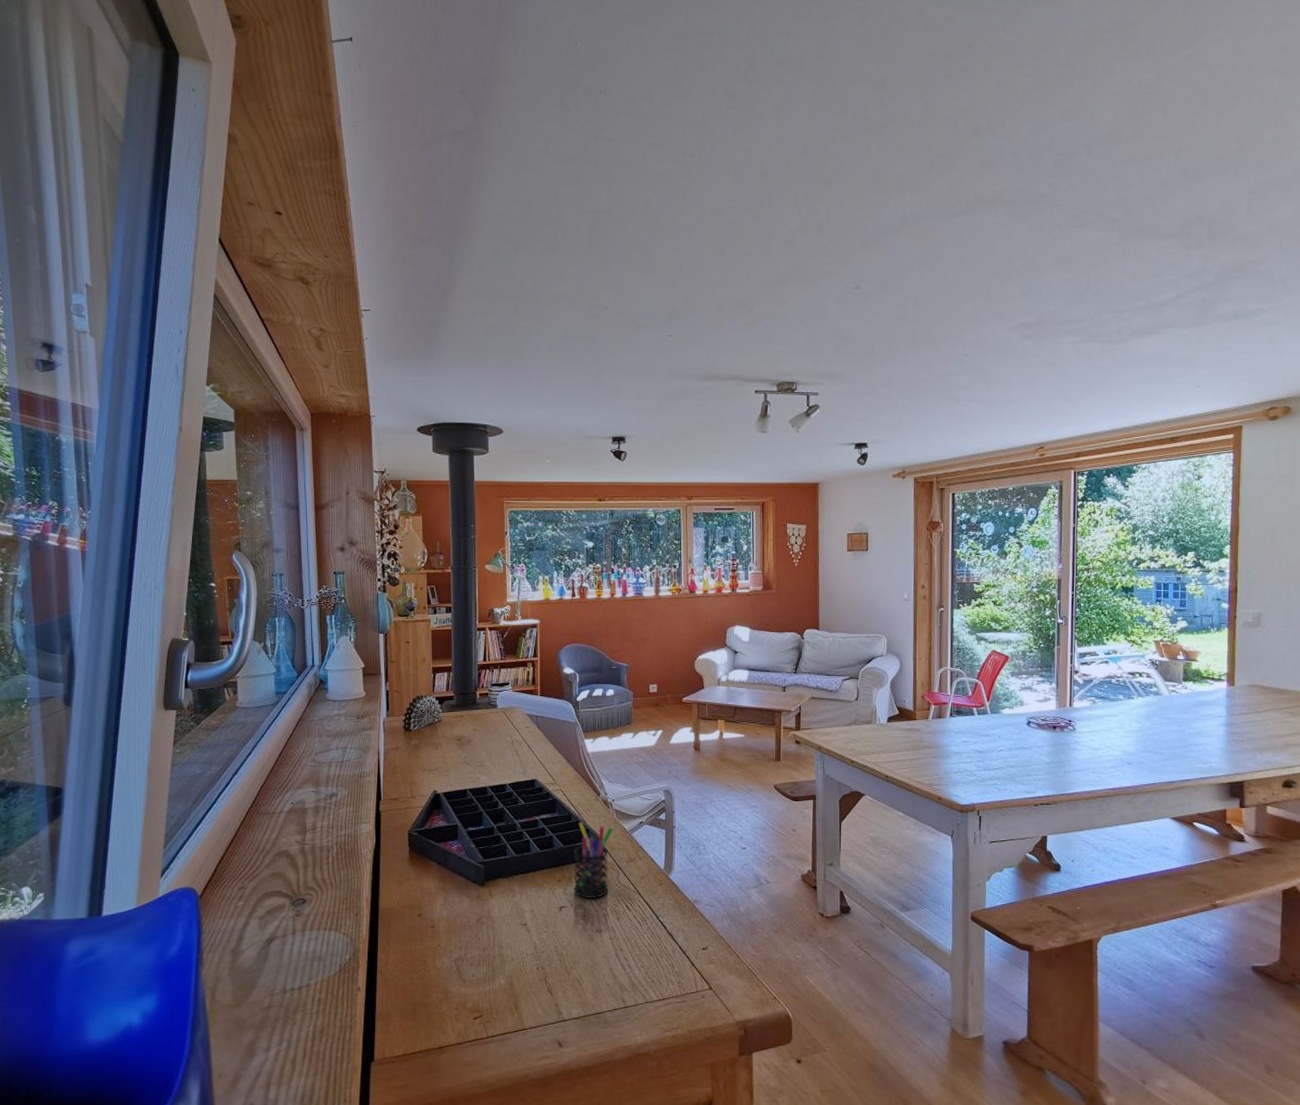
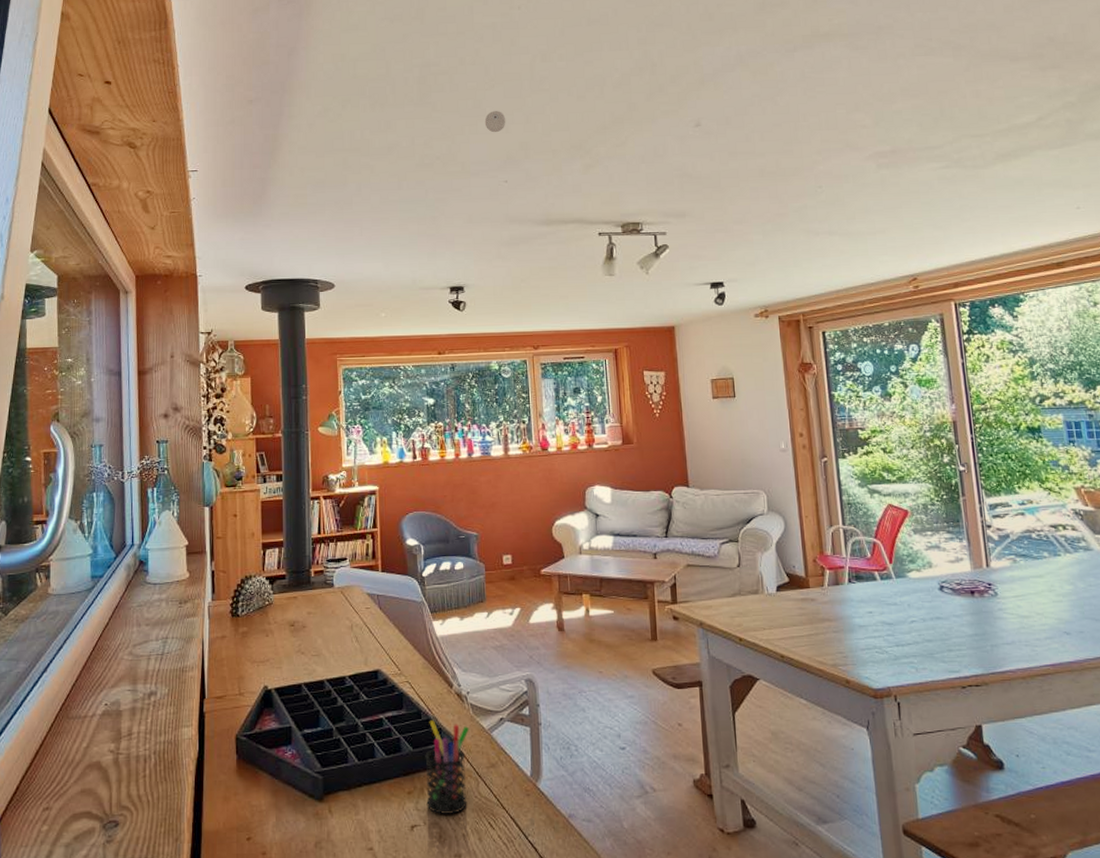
eyeball: none [653,263,674,286] -> present [484,111,506,133]

